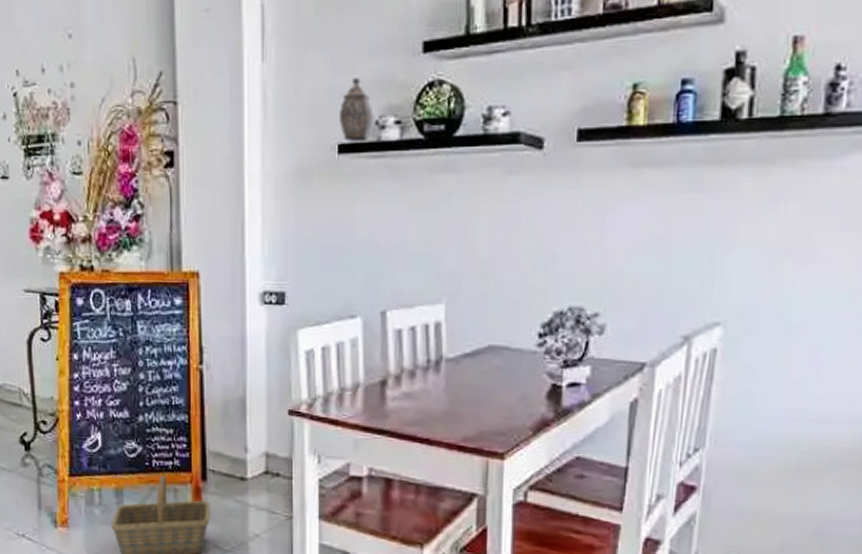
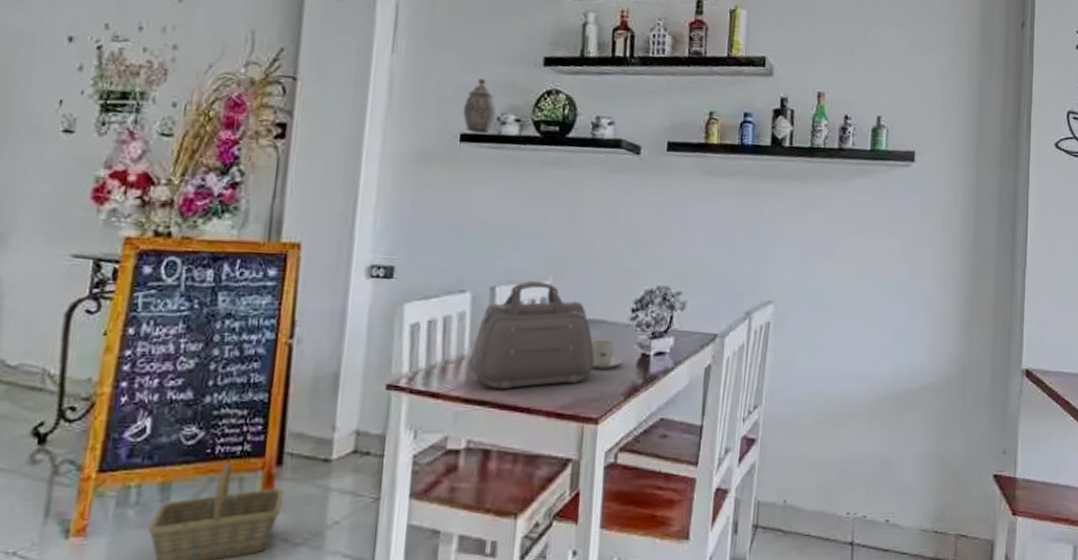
handbag: none [366,304,498,419] -> present [469,281,595,390]
teacup: none [493,367,529,401] -> present [591,339,622,369]

